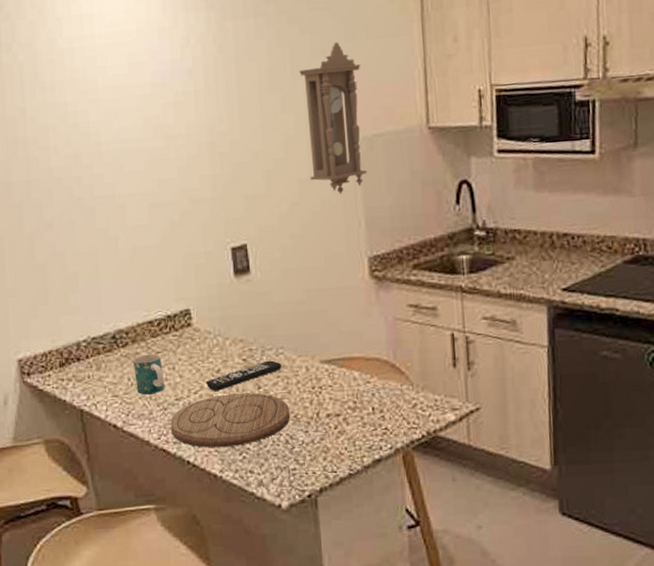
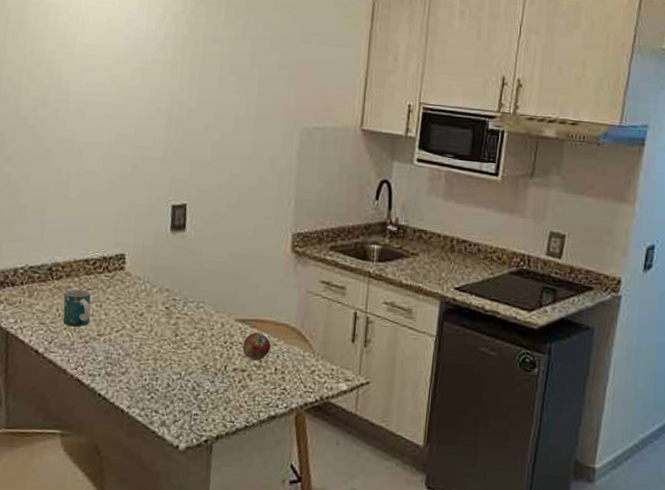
cutting board: present [170,393,290,448] -> none [88,336,200,386]
remote control: present [205,360,282,391] -> none [128,311,201,333]
pendulum clock: present [299,41,367,194] -> none [252,42,312,174]
fruit: none [333,372,365,403] -> present [242,332,272,361]

